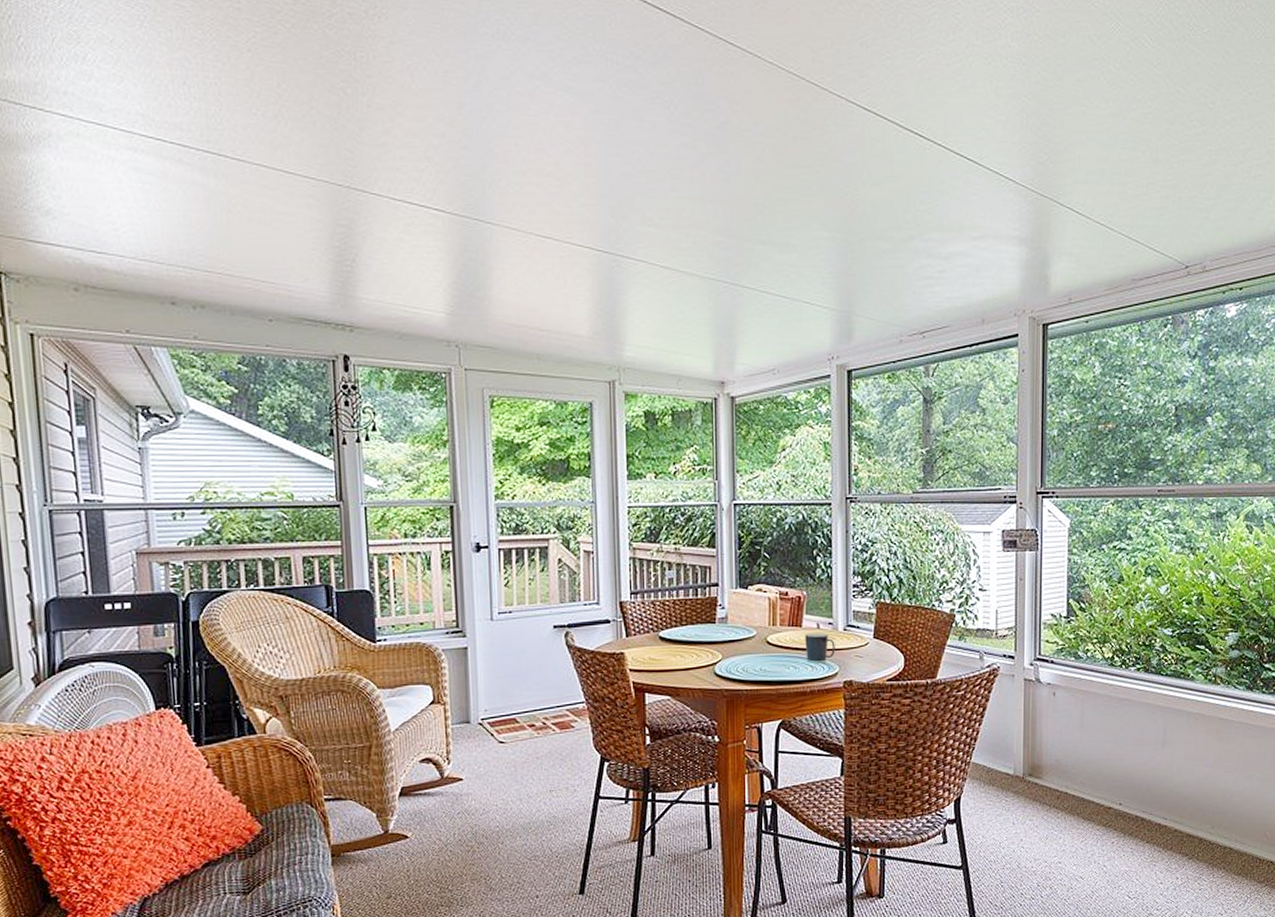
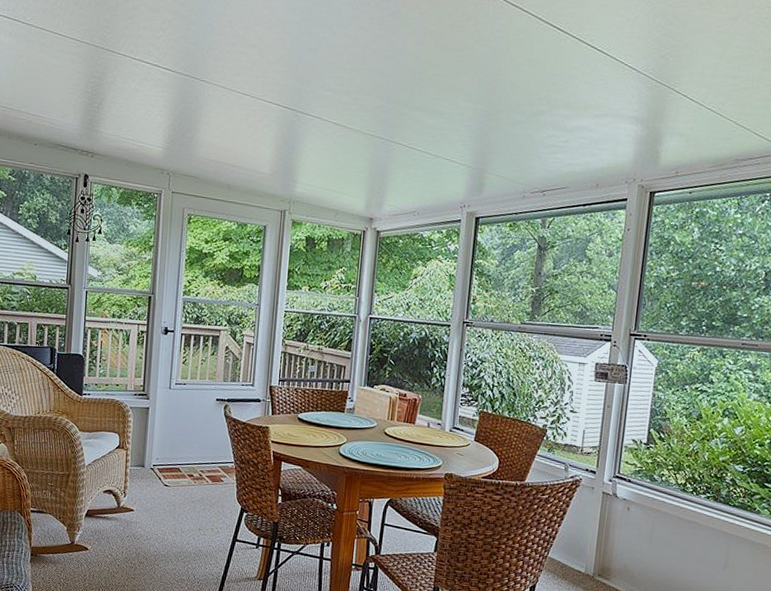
mug: present [805,633,835,664] -> none [416,430,441,456]

